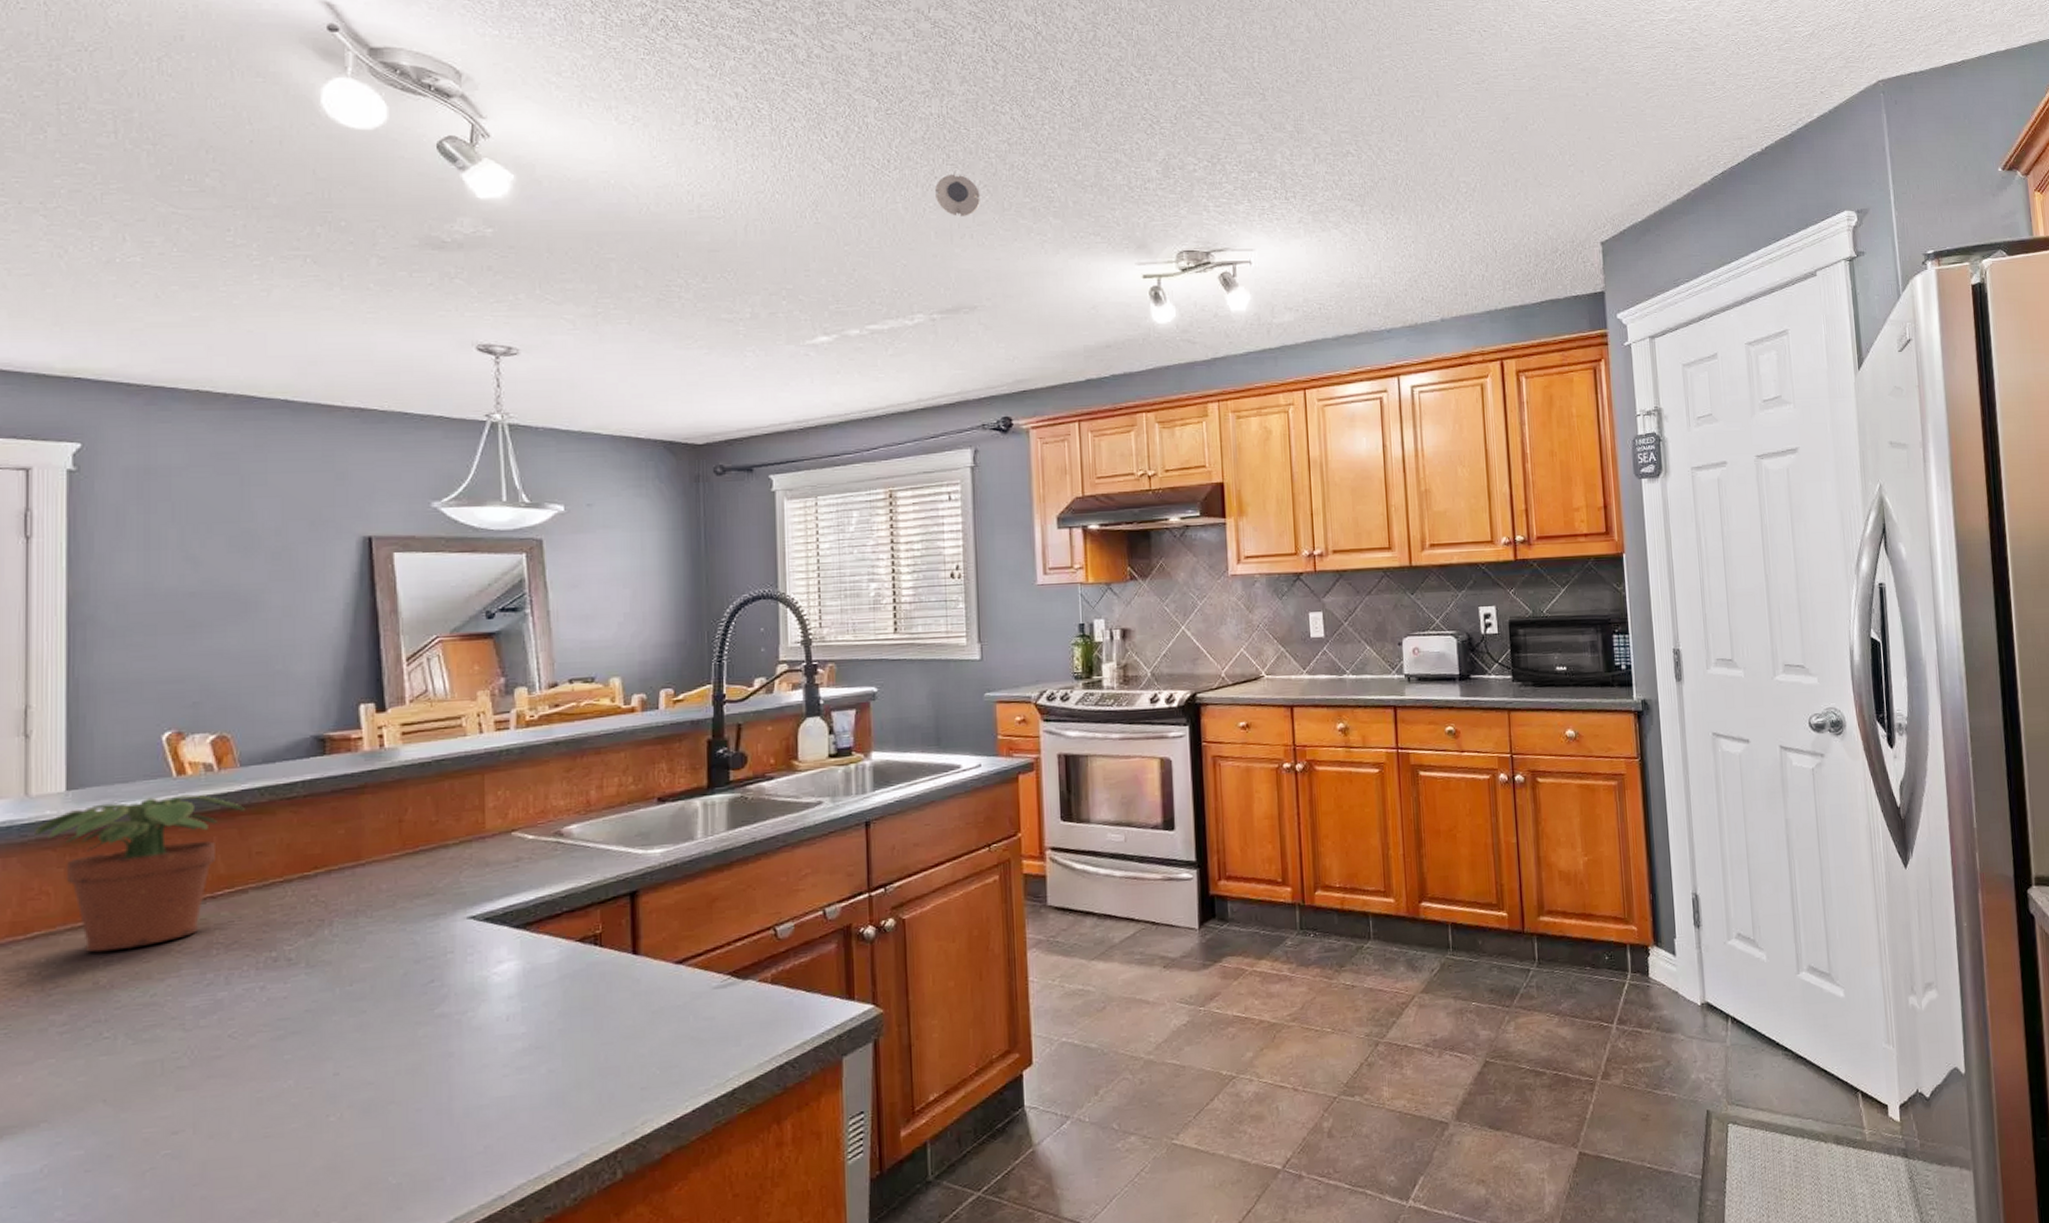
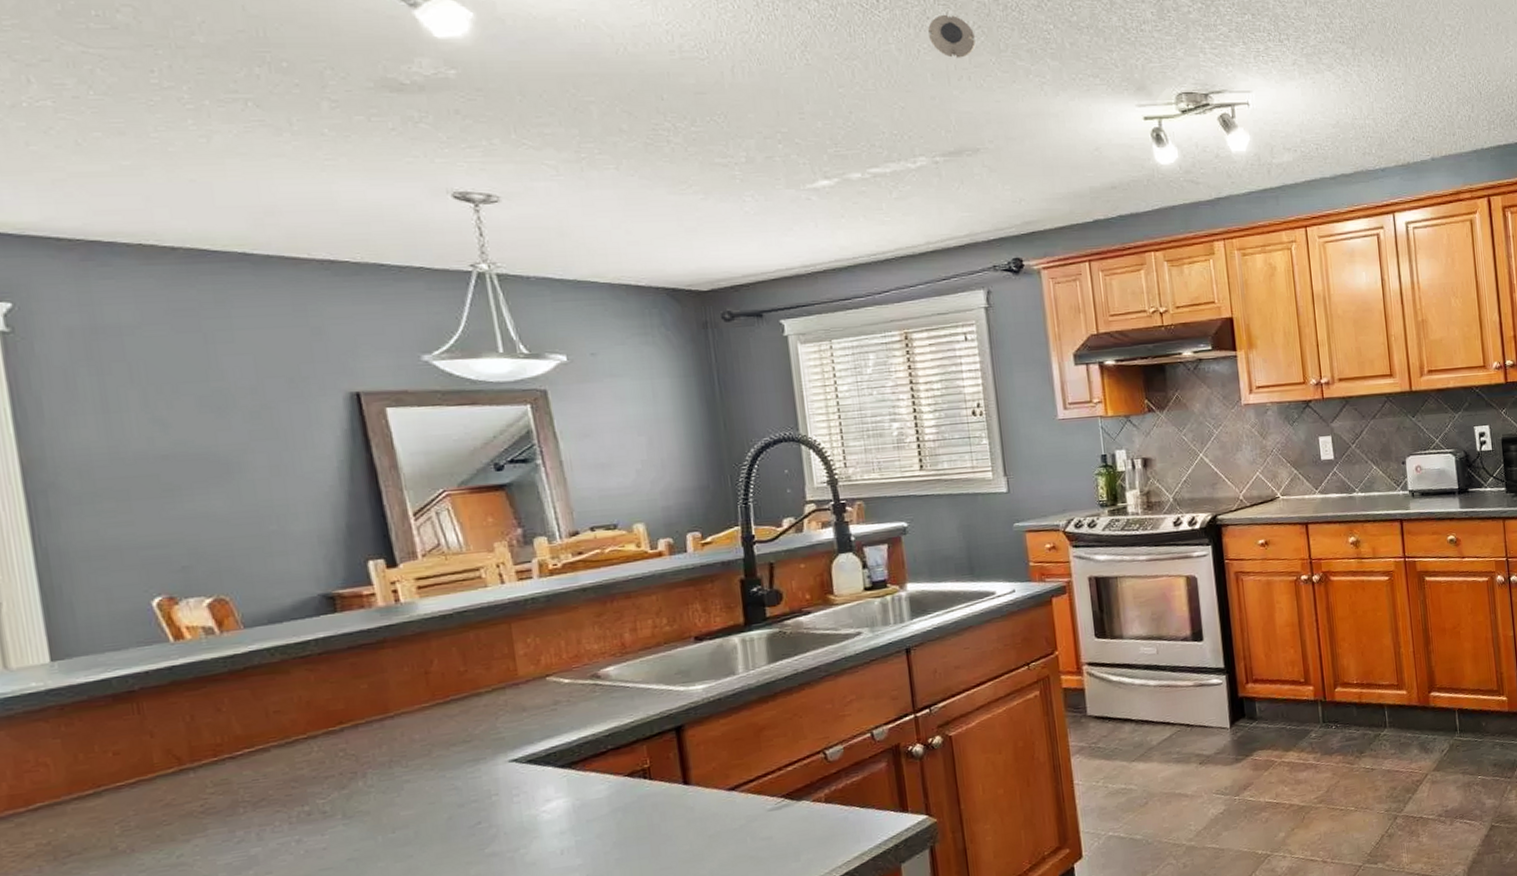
potted plant: present [35,794,245,953] -> none [21,658,255,820]

